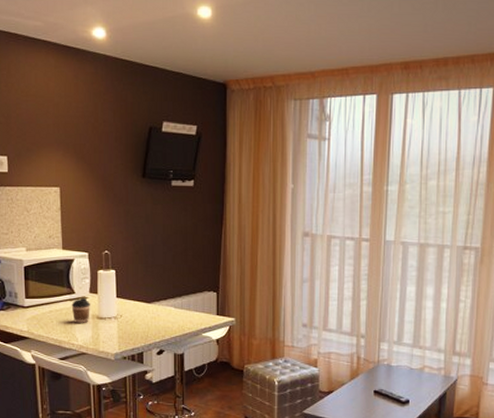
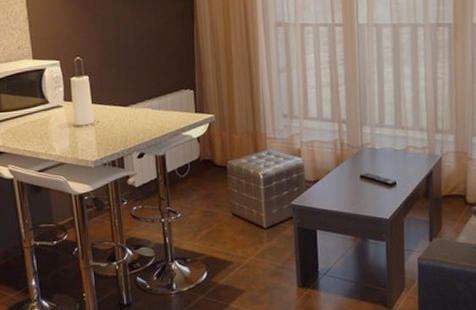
coffee cup: present [71,297,90,323] -> none [46,106,66,133]

